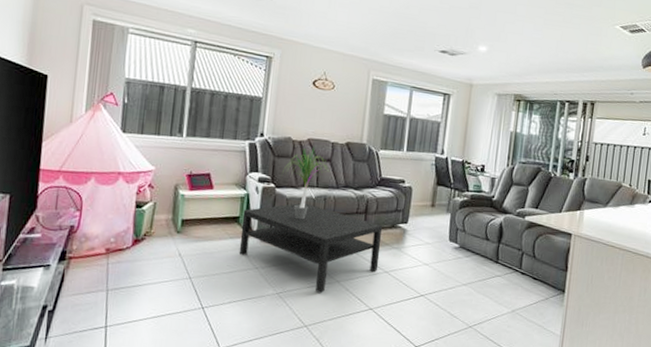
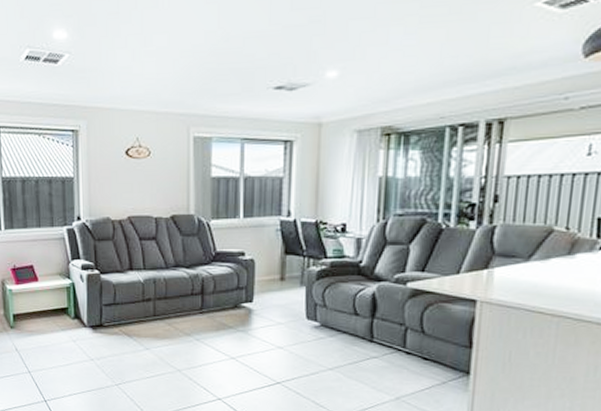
coffee table: present [239,203,382,293] -> none [71,288,224,383]
potted plant: present [283,147,329,220] -> none [105,225,155,307]

